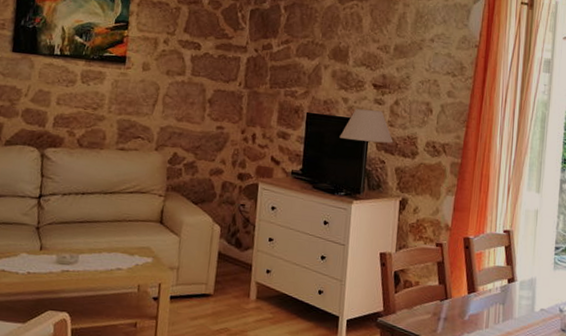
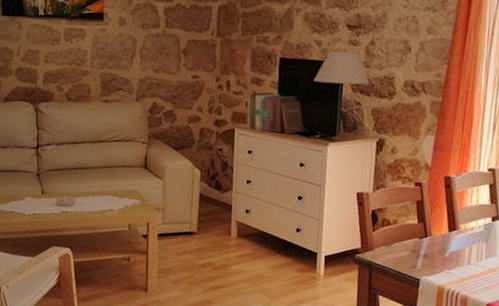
books: none [271,146,330,191] -> present [246,92,305,134]

